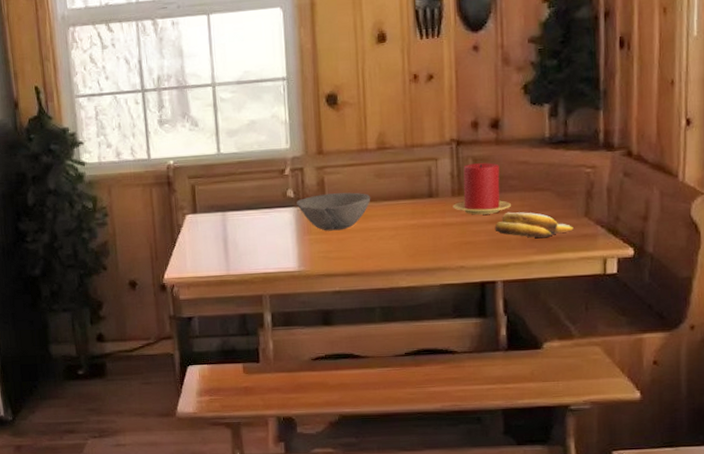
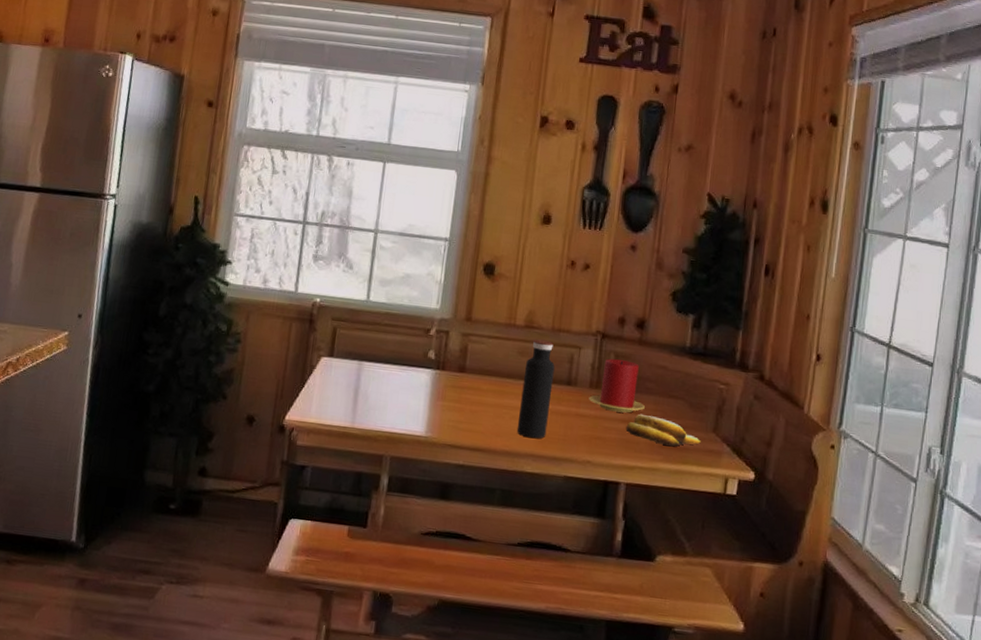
bowl: present [296,192,371,231] -> none [436,361,511,402]
water bottle: none [384,158,416,255] -> present [516,339,555,439]

